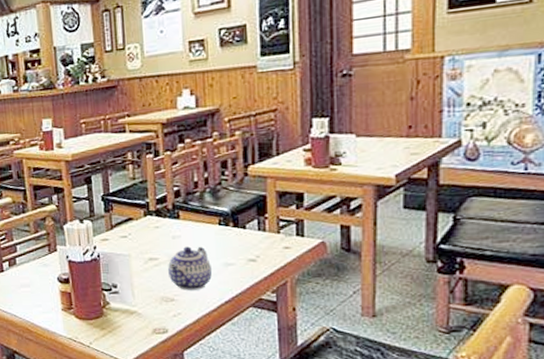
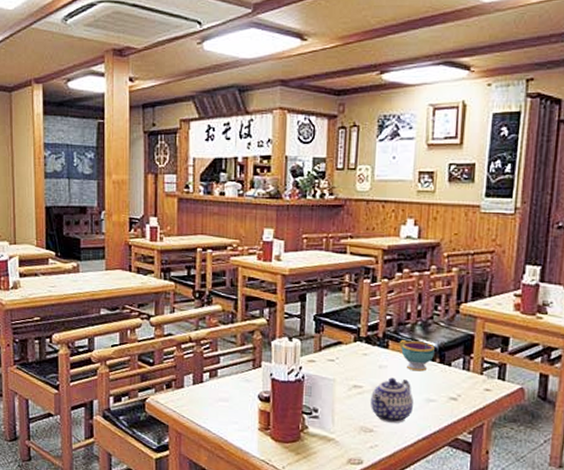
teacup: none [189,208,227,238] -> present [399,339,435,372]

